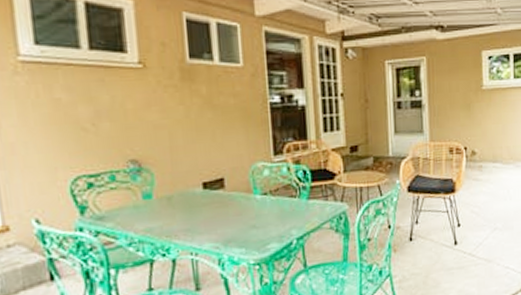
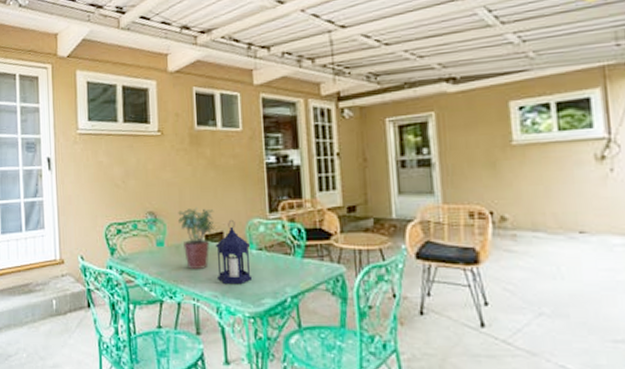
potted plant: none [169,152,216,221] -> present [178,207,216,269]
lantern: none [216,164,257,234] -> present [216,219,253,285]

